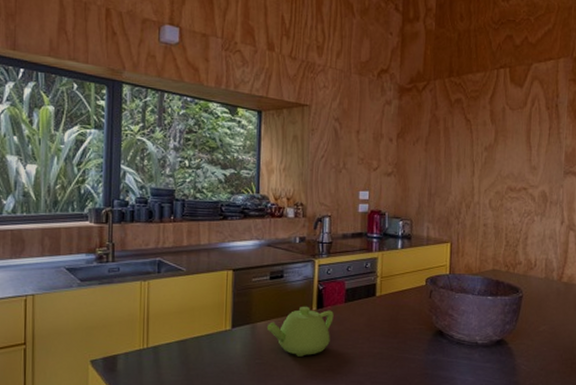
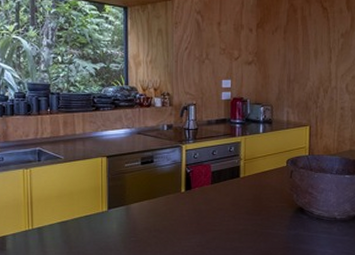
teapot: present [266,306,334,357] -> none [139,188,201,234]

